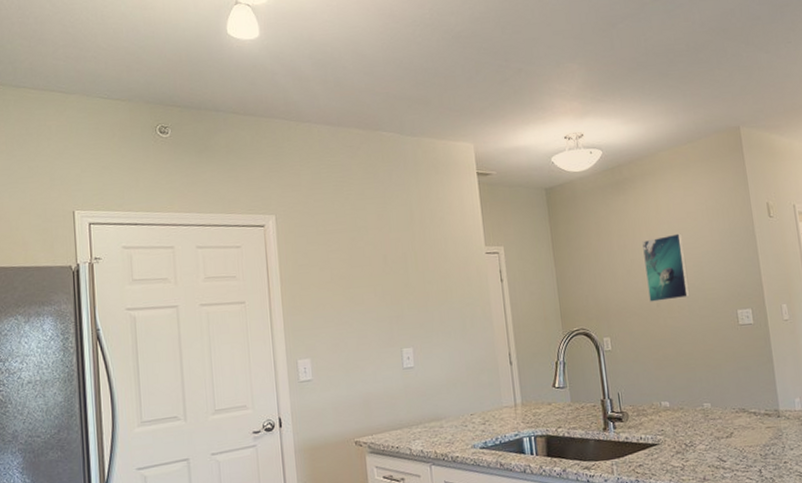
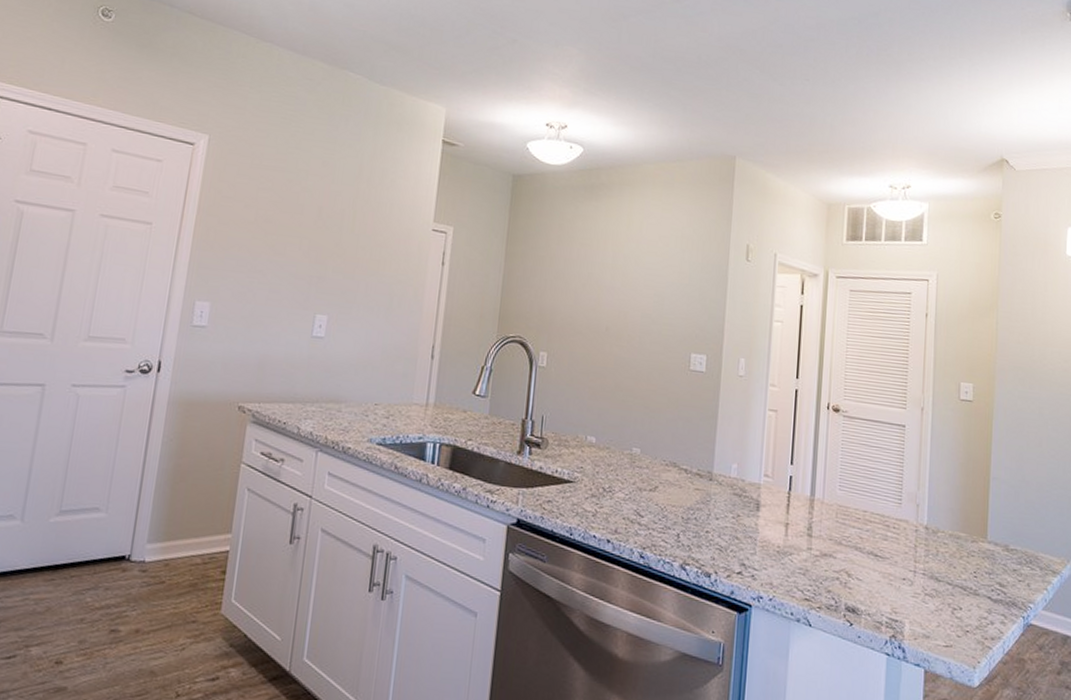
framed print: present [642,233,690,302] -> none [599,255,649,328]

